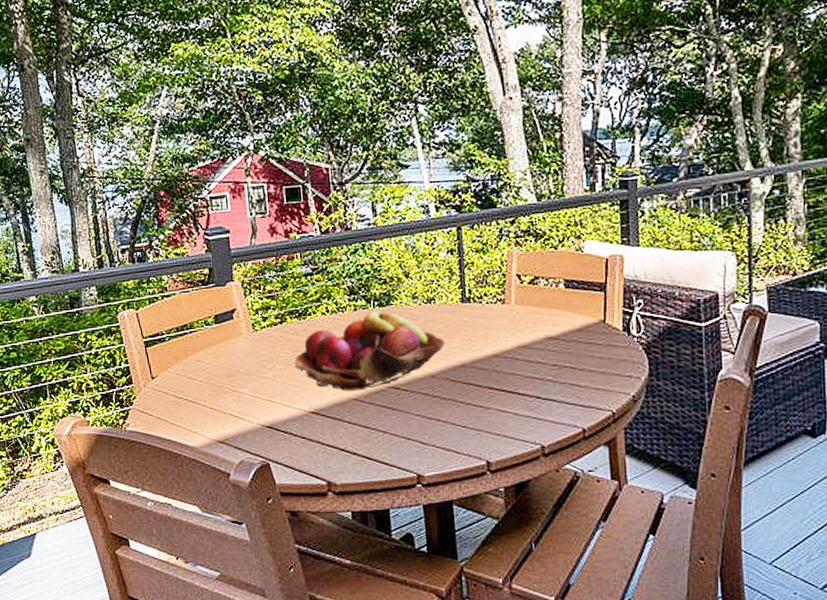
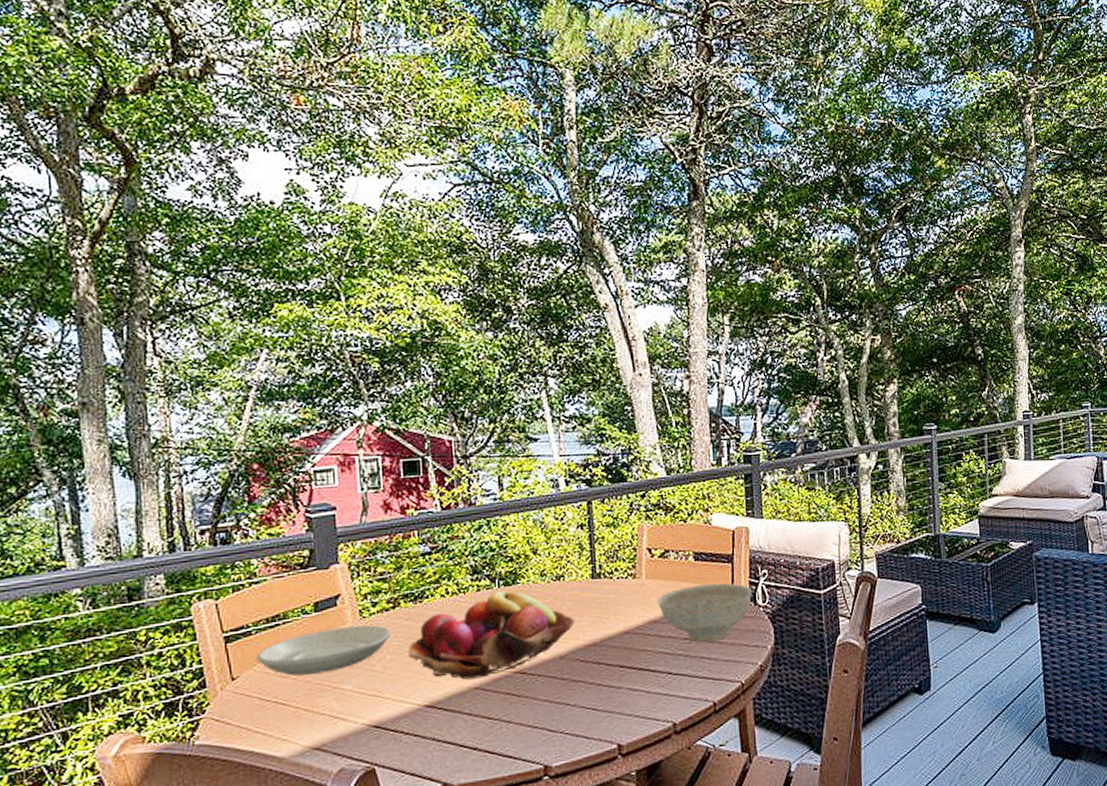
plate: none [170,337,280,378] -> present [256,625,391,676]
decorative bowl: none [526,311,625,371] -> present [657,583,752,643]

